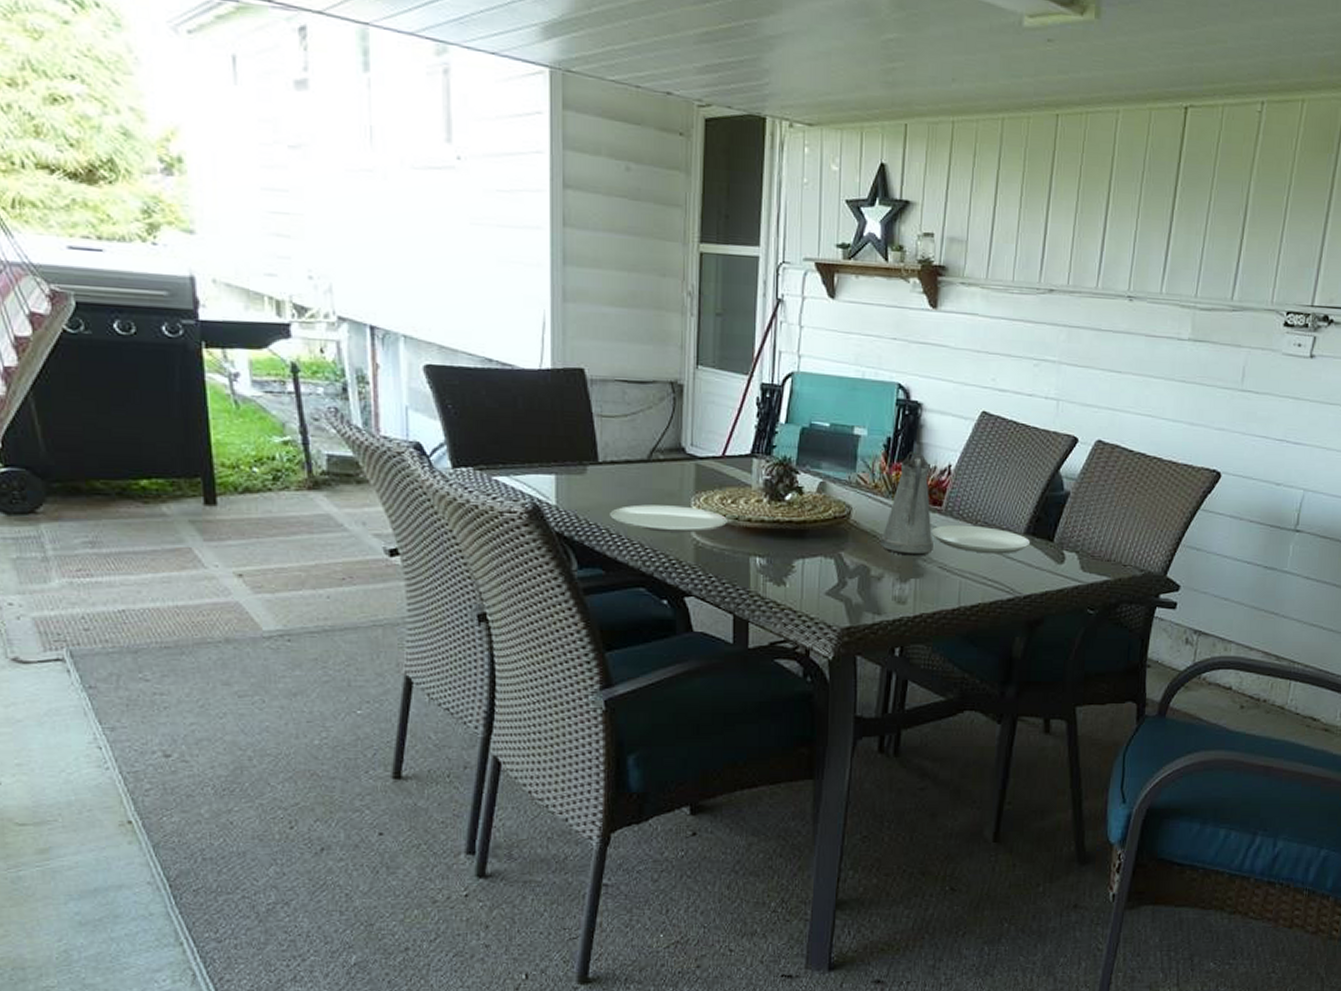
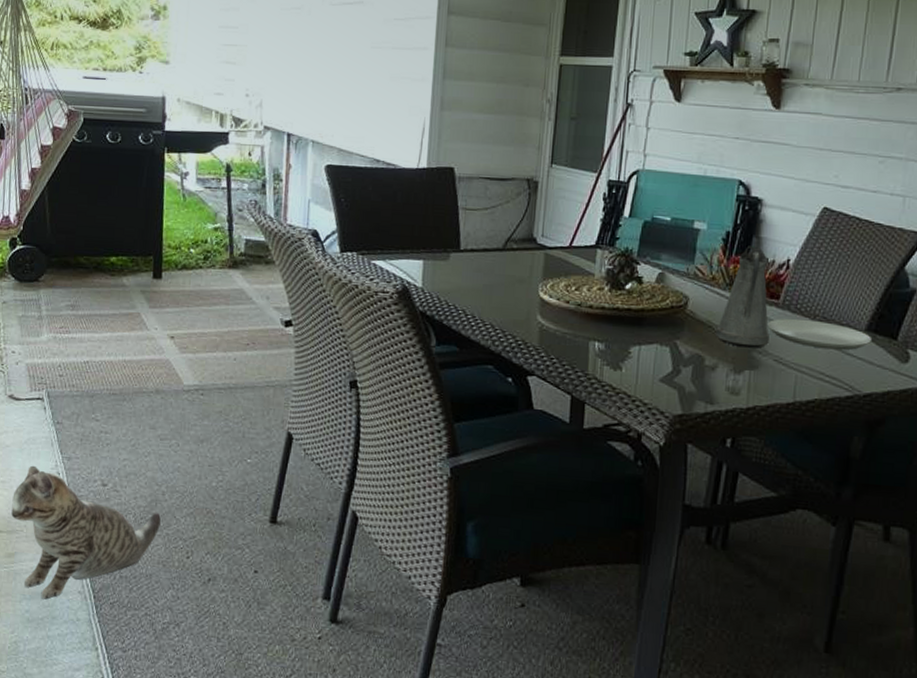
cat: none [36,741,252,897] -> present [11,465,162,600]
plate: present [610,504,727,533] -> none [467,289,571,317]

